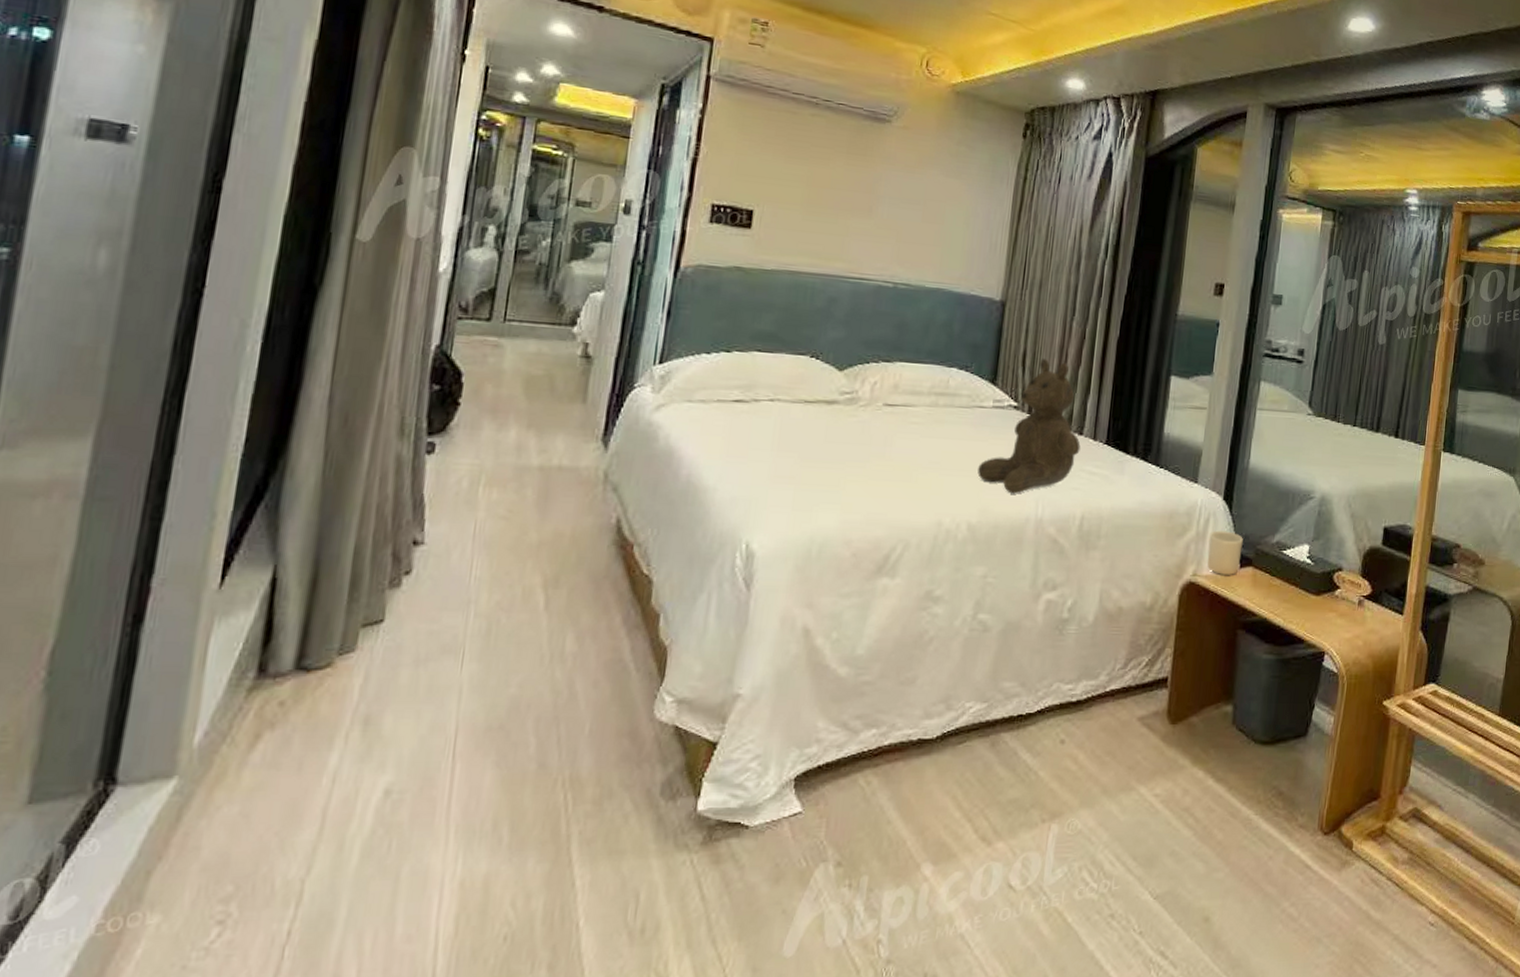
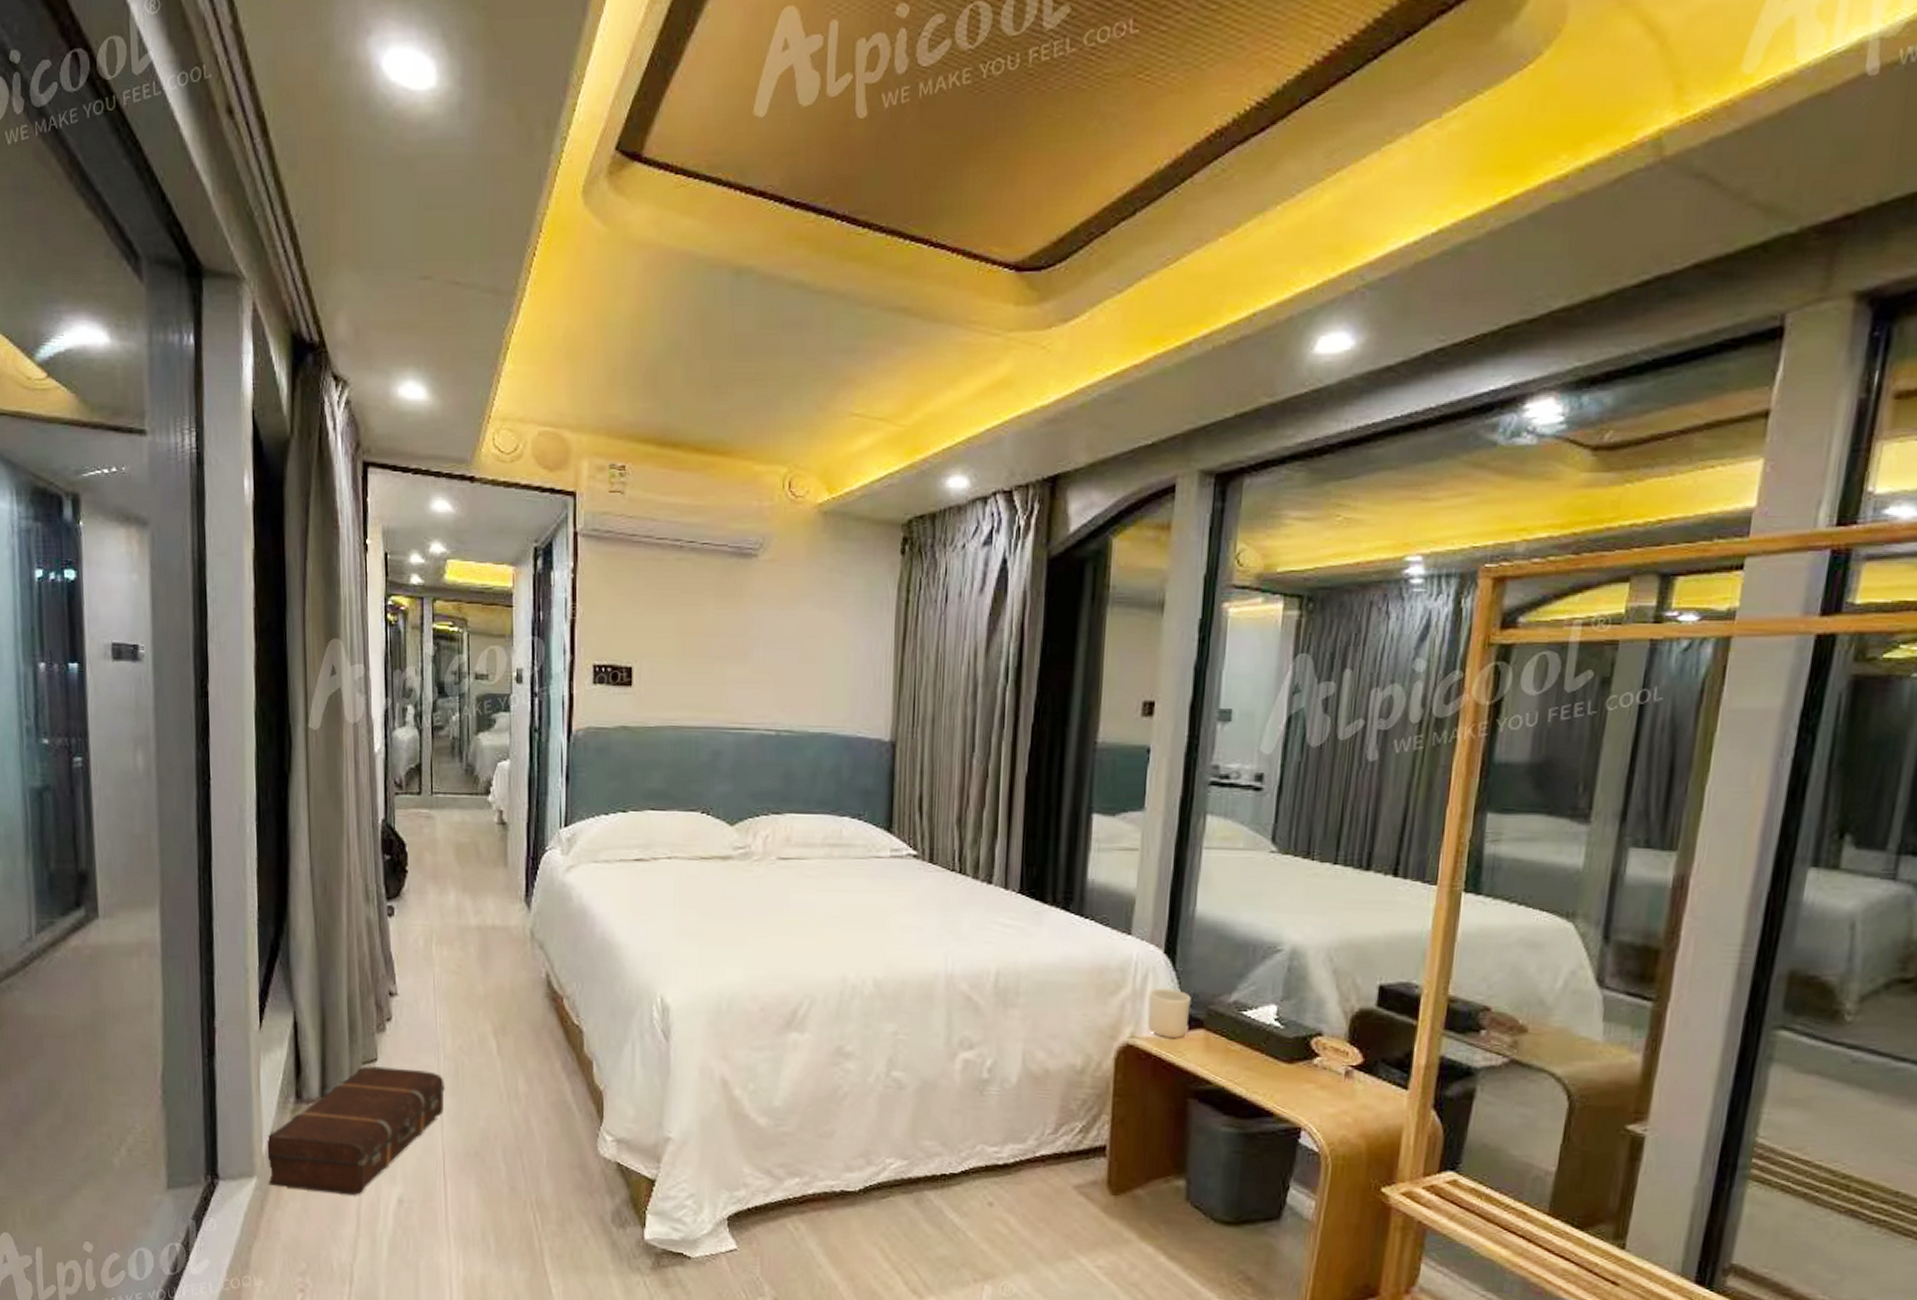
suitcase: none [192,627,472,791] -> present [267,1065,446,1195]
teddy bear: present [977,359,1081,493] -> none [880,802,990,947]

